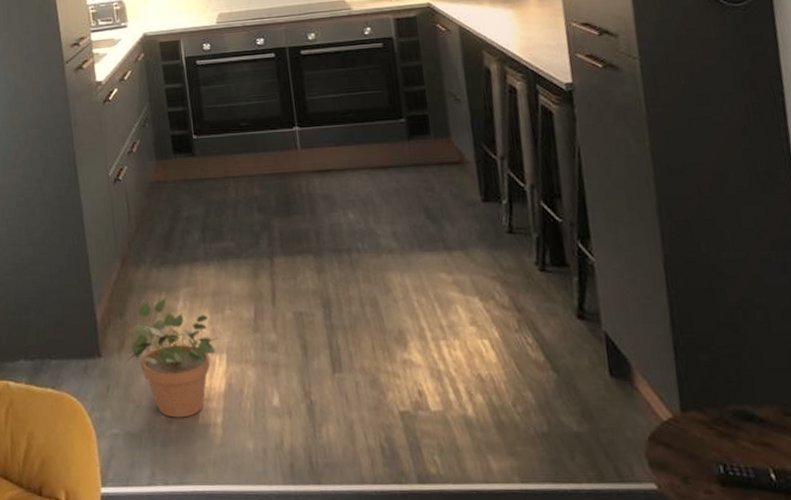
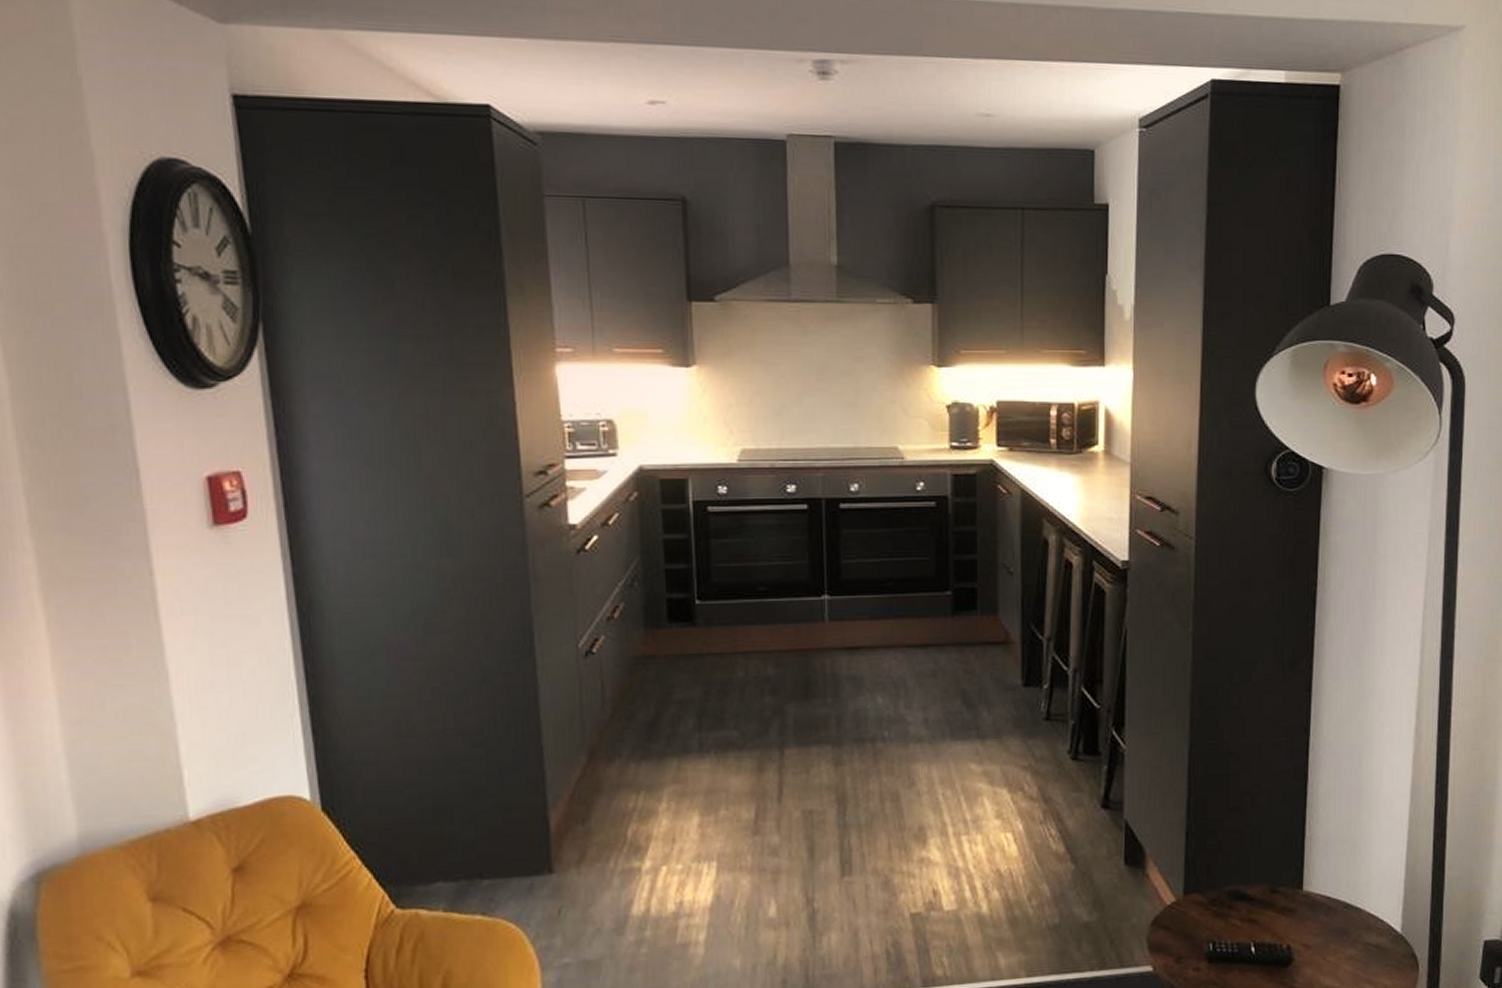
potted plant: present [127,298,220,418] -> none [588,798,710,939]

